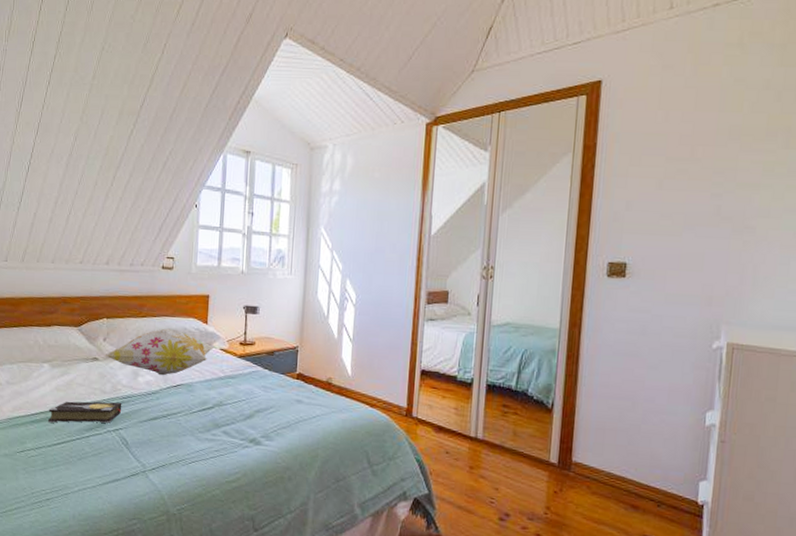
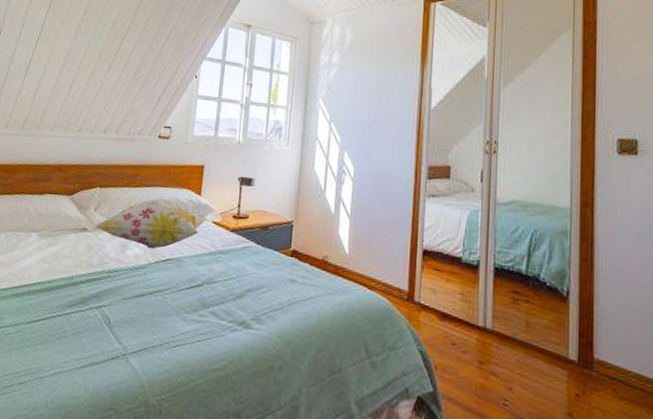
hardback book: present [48,401,122,423] -> none [30,274,108,299]

